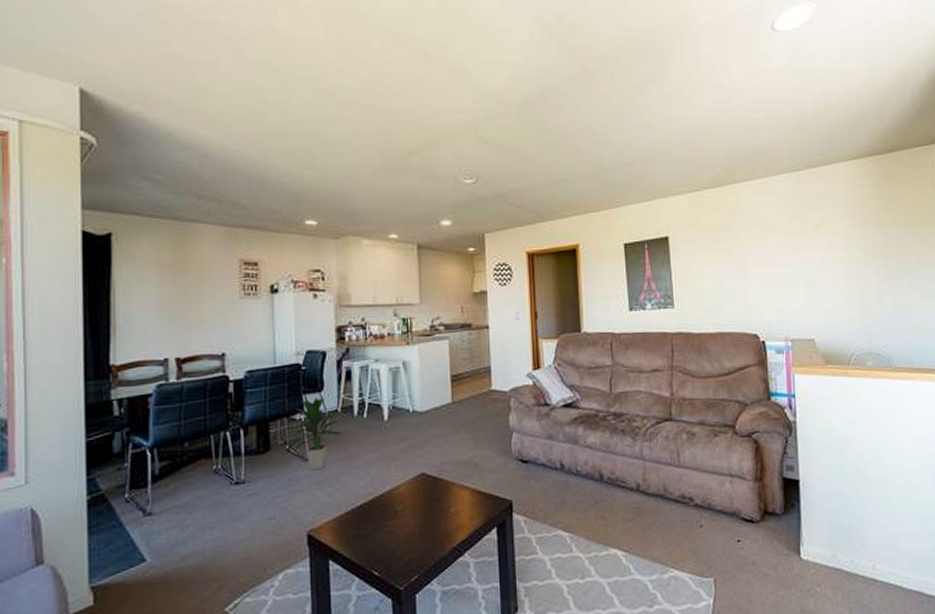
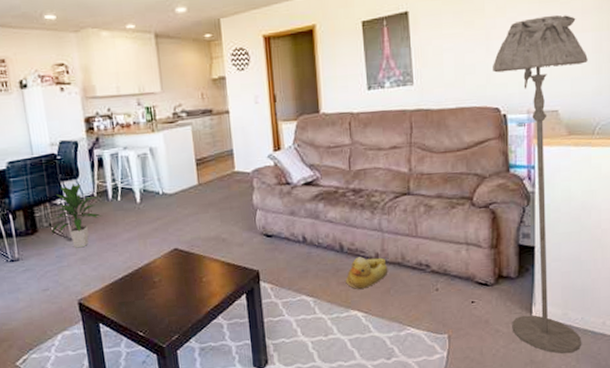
rubber duck: none [605,487,650,524] -> present [345,257,388,289]
floor lamp: none [750,247,854,603] -> present [493,14,588,354]

